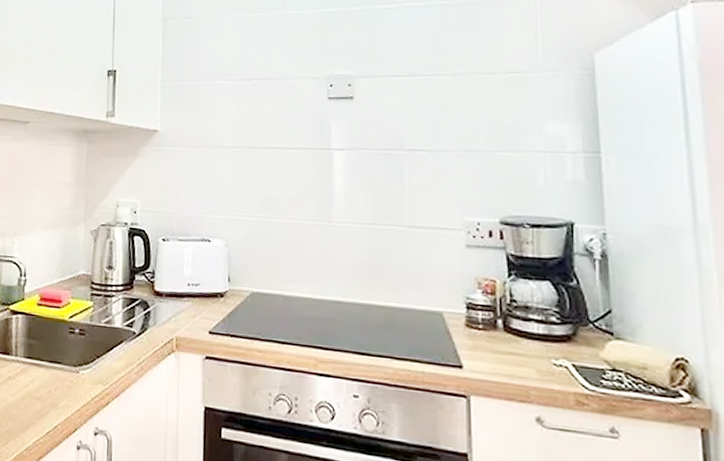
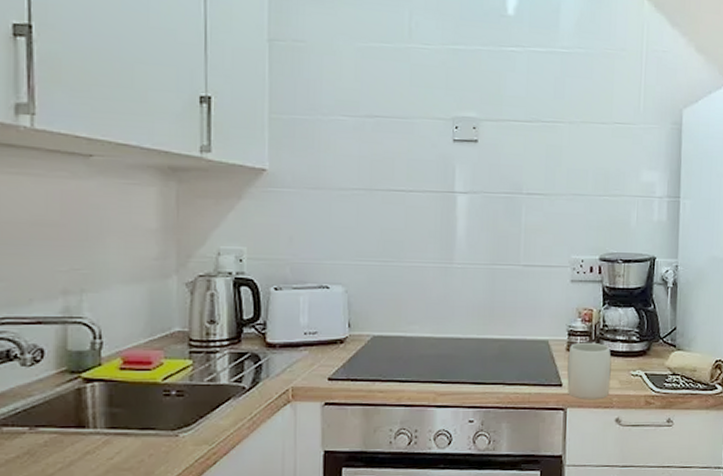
mug: none [468,318,526,391] -> present [567,342,612,400]

